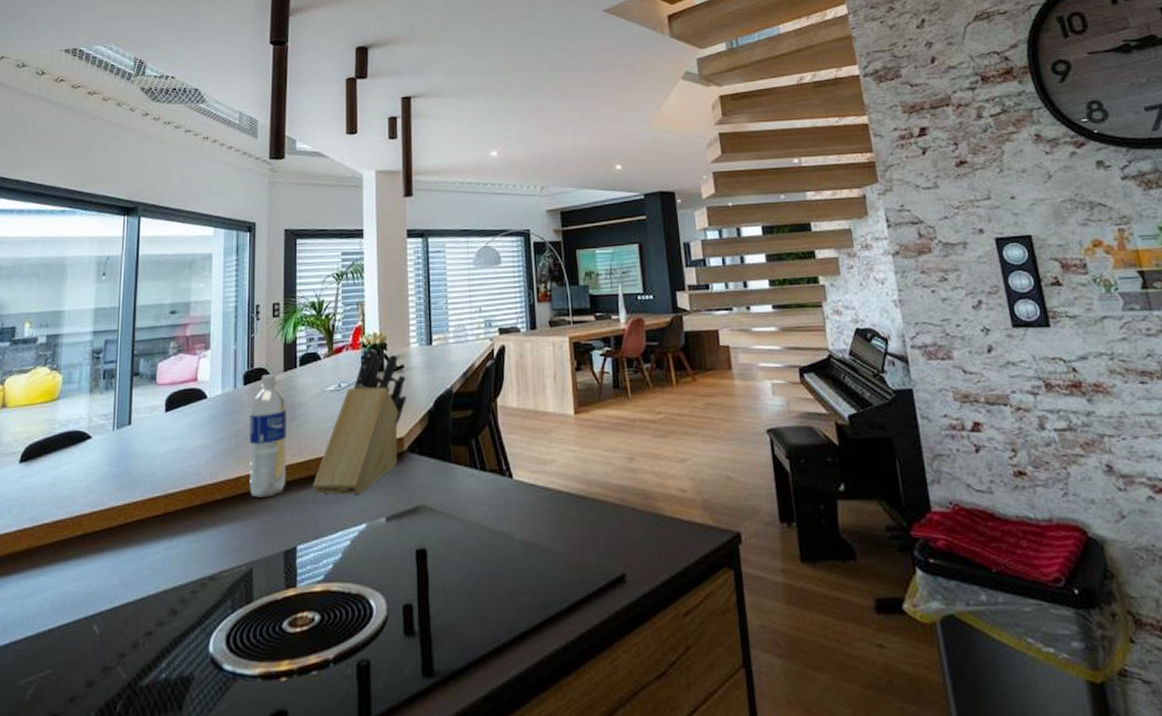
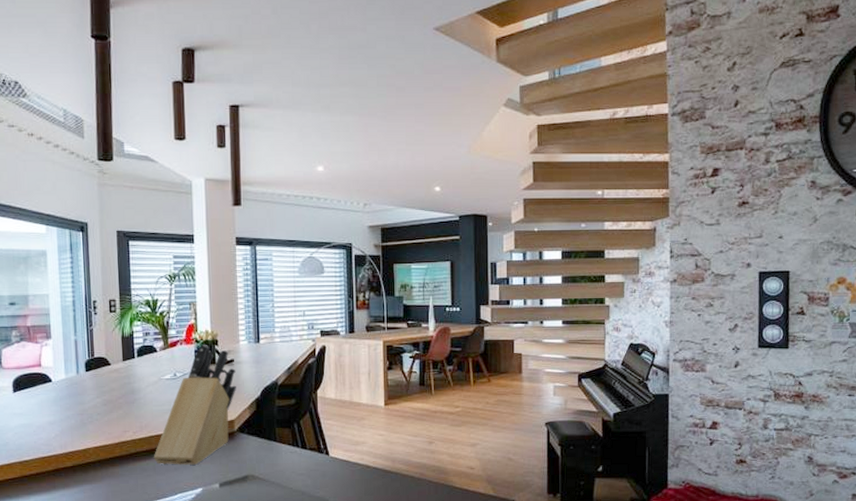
water bottle: present [249,374,286,498] -> none [93,363,130,466]

